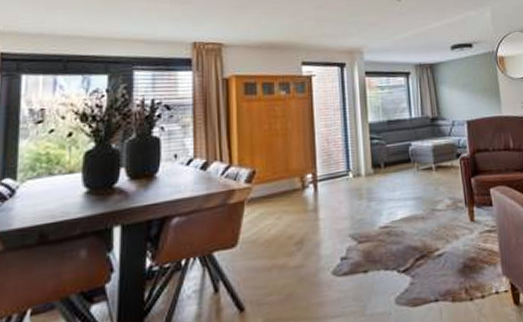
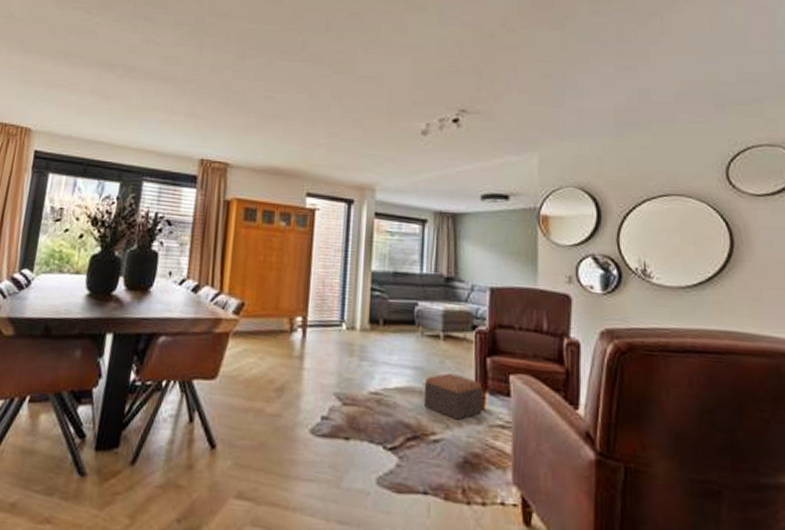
footstool: none [424,197,473,234] -> present [423,373,483,420]

